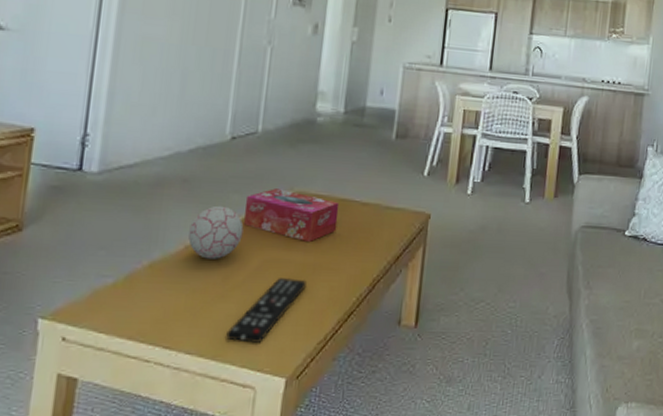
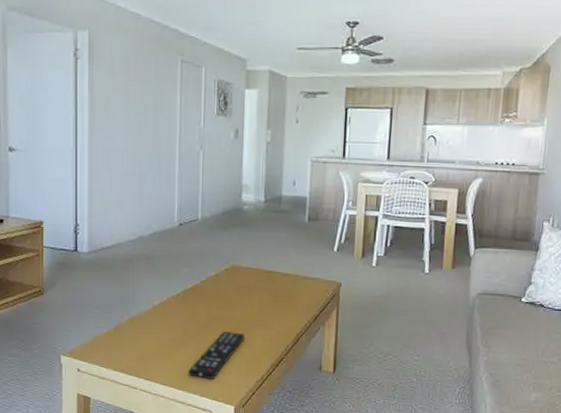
decorative ball: present [188,205,244,259] -> none [155,276,194,316]
tissue box: present [244,188,340,243] -> none [193,263,266,305]

